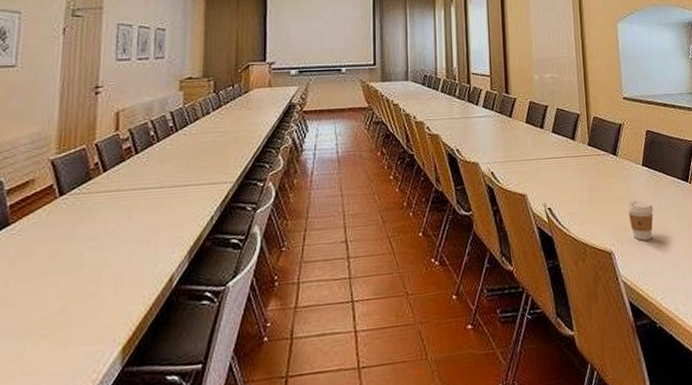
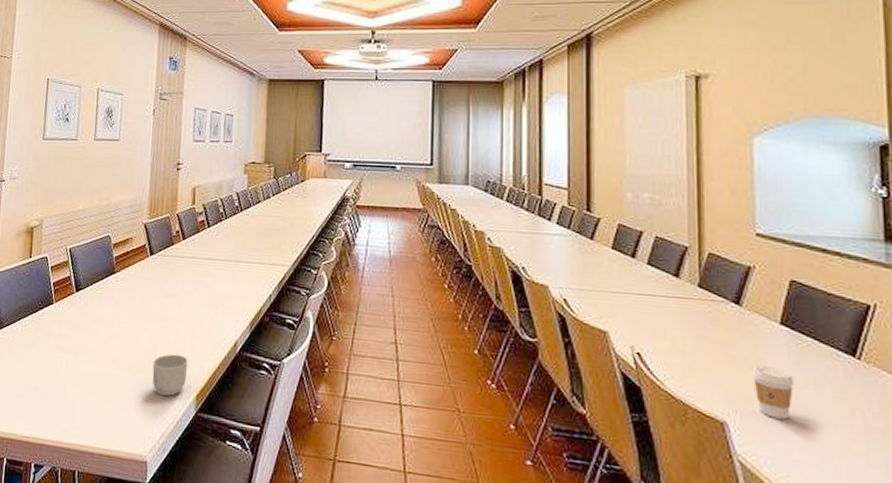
mug: none [62,305,112,359] -> present [152,354,188,396]

